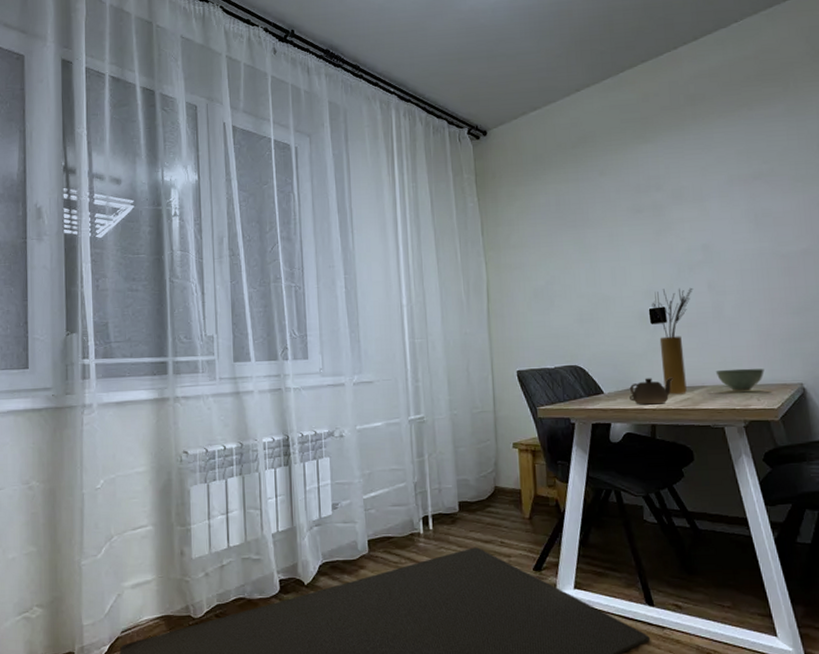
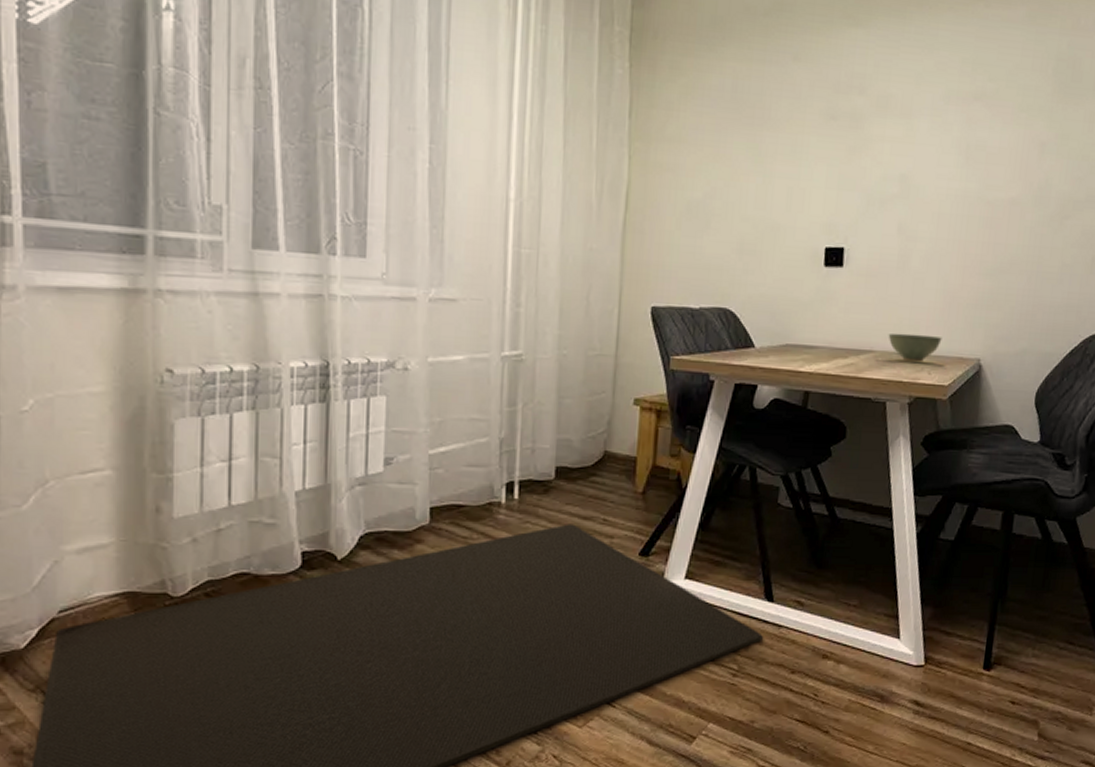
teapot: present [628,377,674,405] -> none [783,334,840,368]
vase: present [651,287,693,395] -> none [827,224,881,358]

